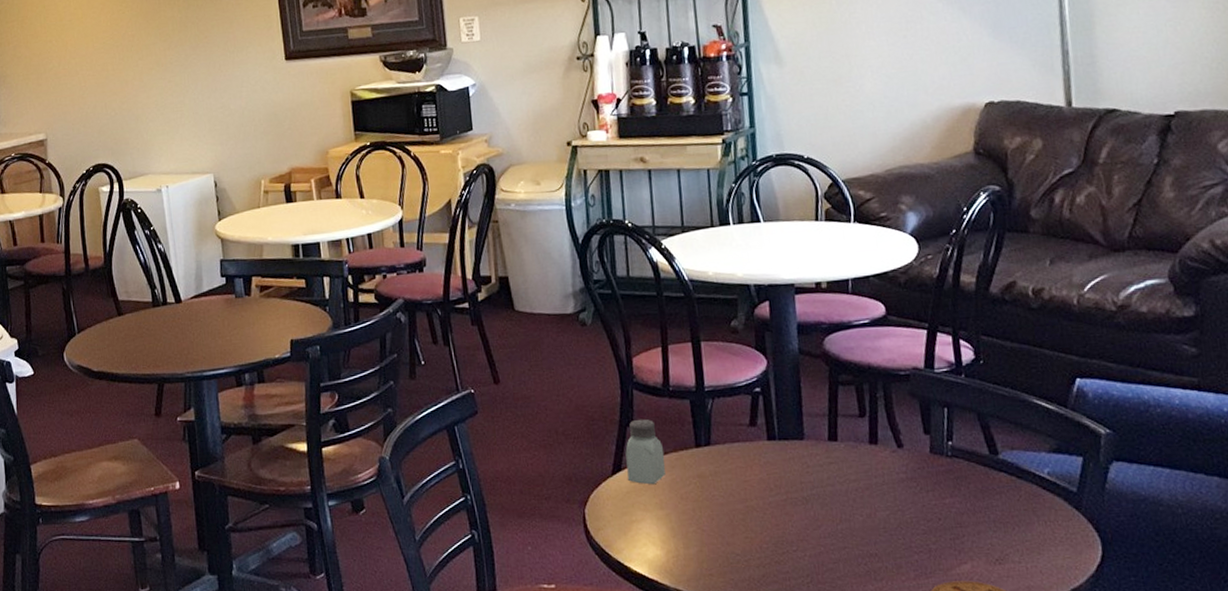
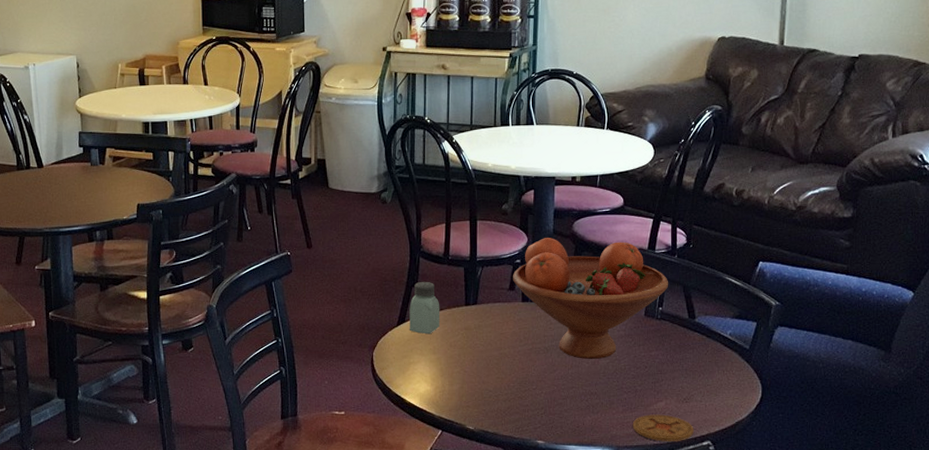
fruit bowl: none [753,359,958,512] -> present [513,238,669,360]

